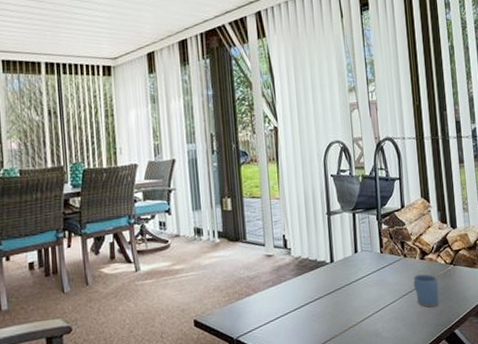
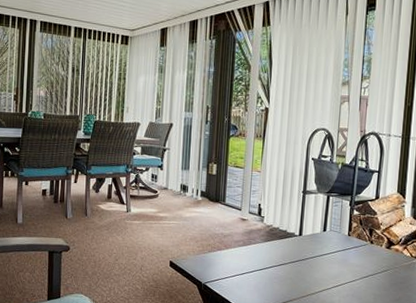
mug: present [413,274,439,307] -> none [376,261,400,293]

